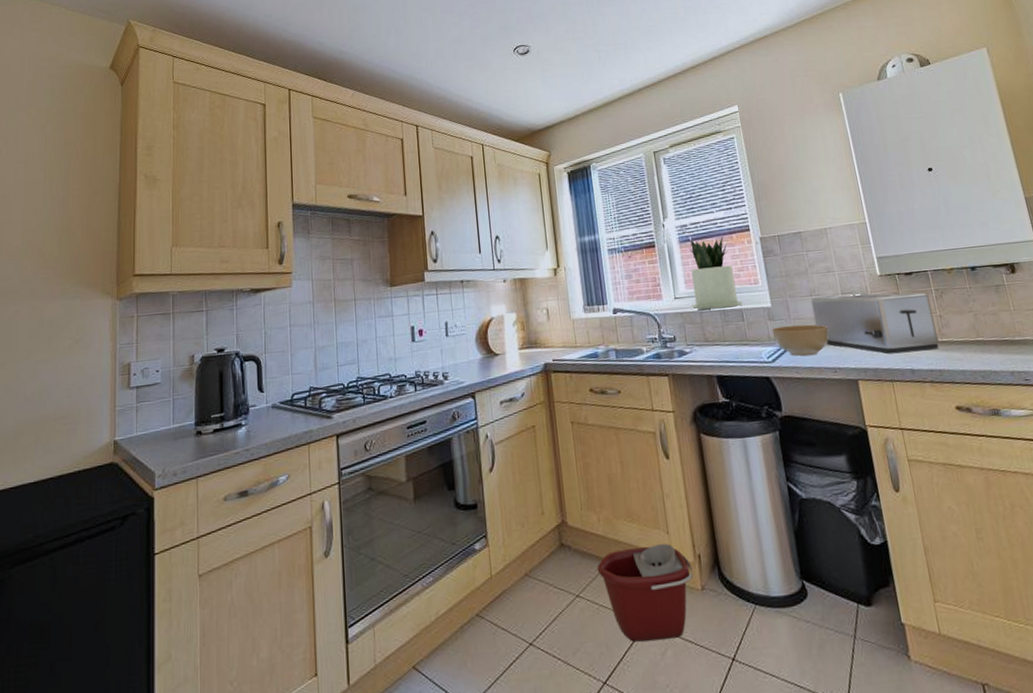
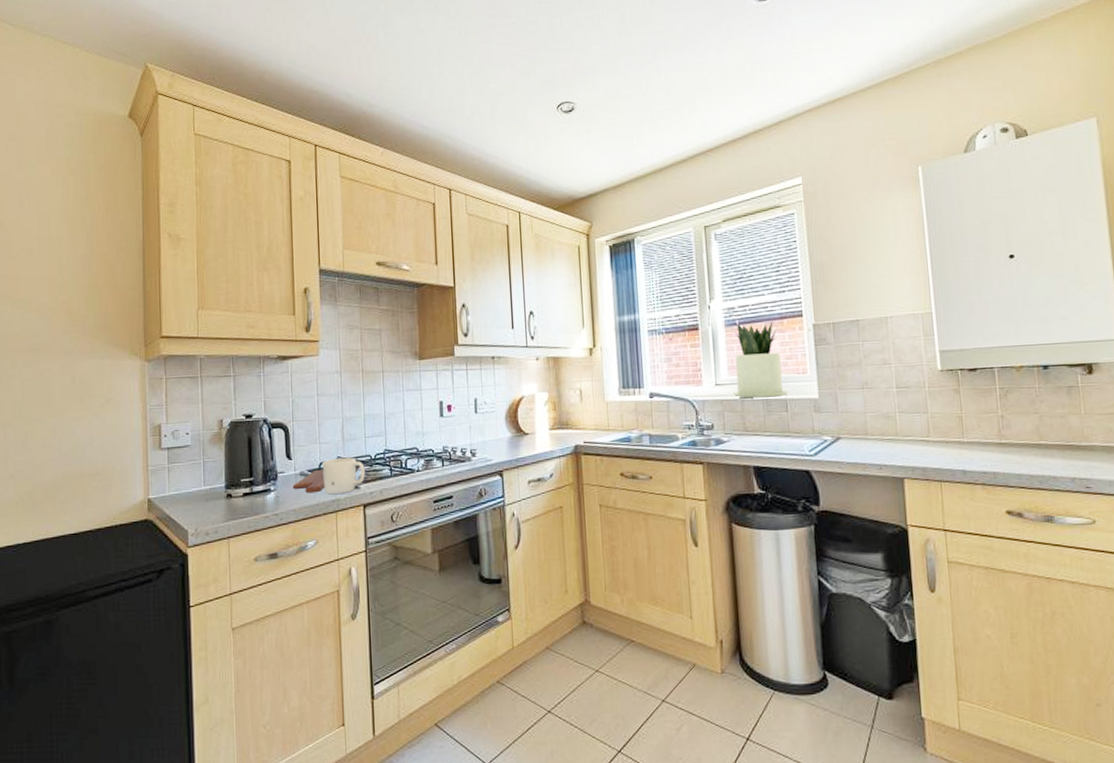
cutting board: none [264,395,332,426] -> present [292,466,359,493]
mug: none [294,386,338,427] -> present [322,457,365,495]
bucket: present [597,543,694,642] -> none [617,628,714,717]
bowl: present [772,324,829,356] -> none [817,418,878,451]
toaster: present [811,293,939,353] -> none [863,388,996,452]

